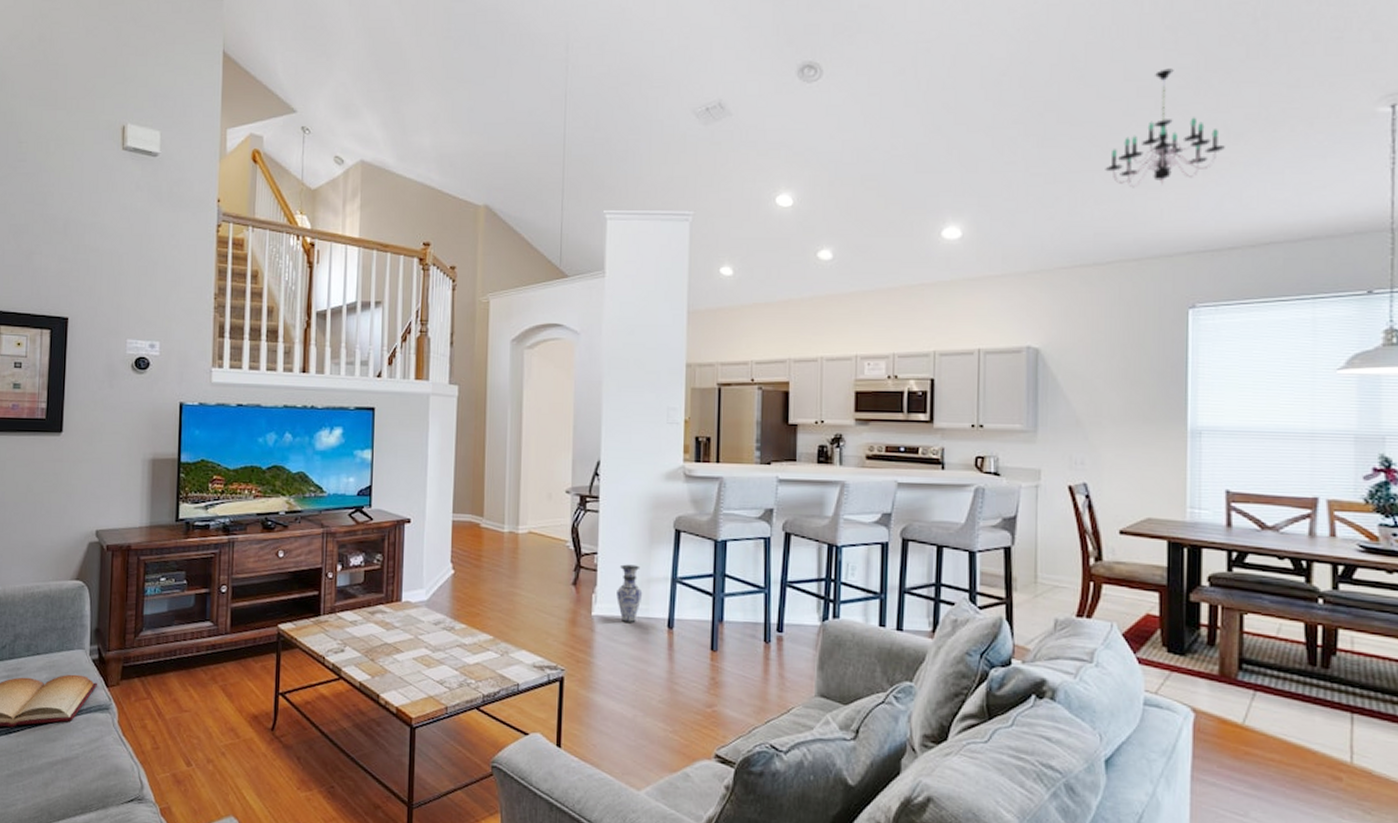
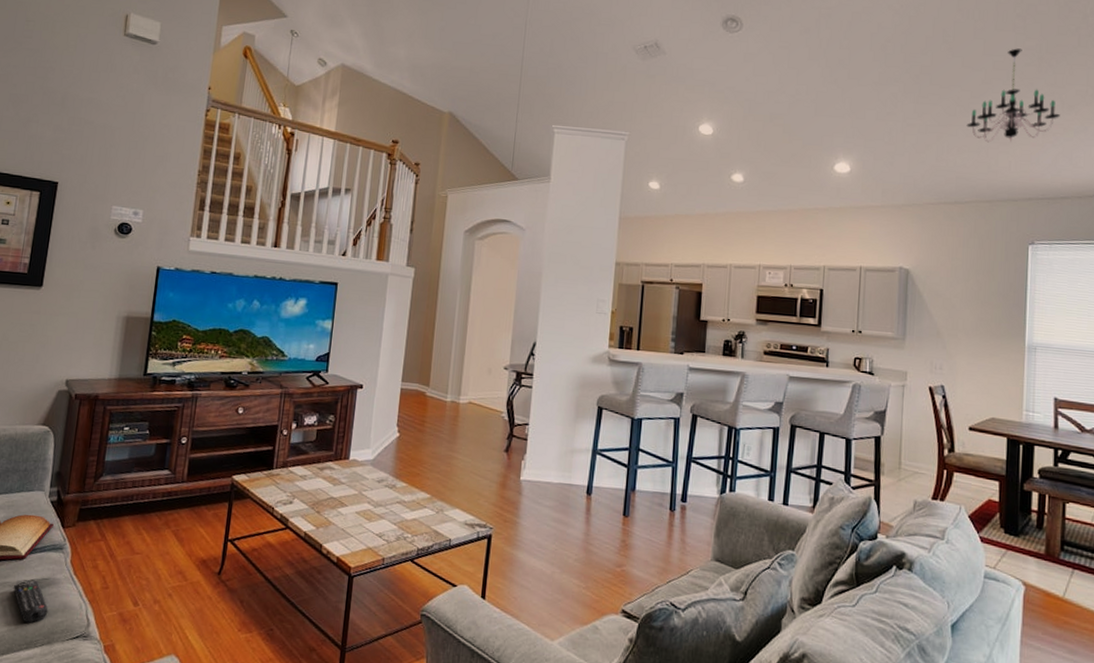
remote control: none [62,742,100,787] -> present [13,580,48,623]
vase: present [617,564,643,623] -> none [543,435,566,489]

